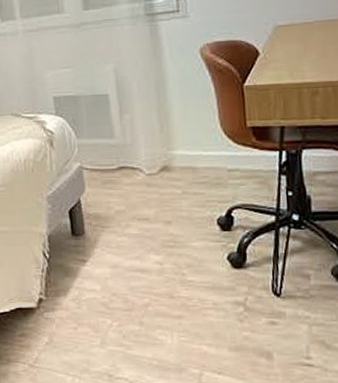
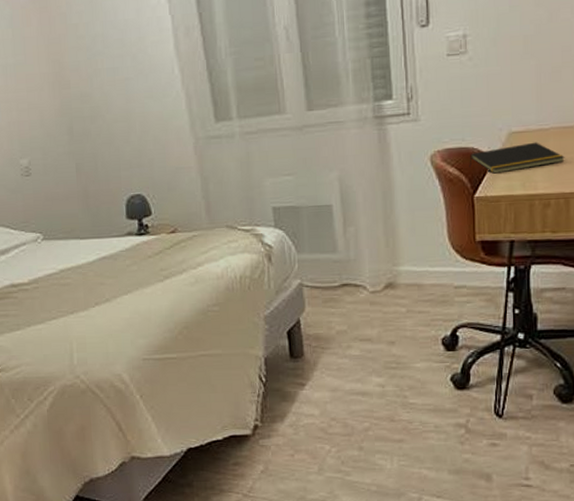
notepad: none [237,34,331,64] -> present [469,142,565,174]

